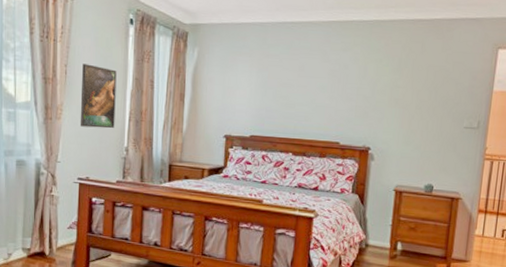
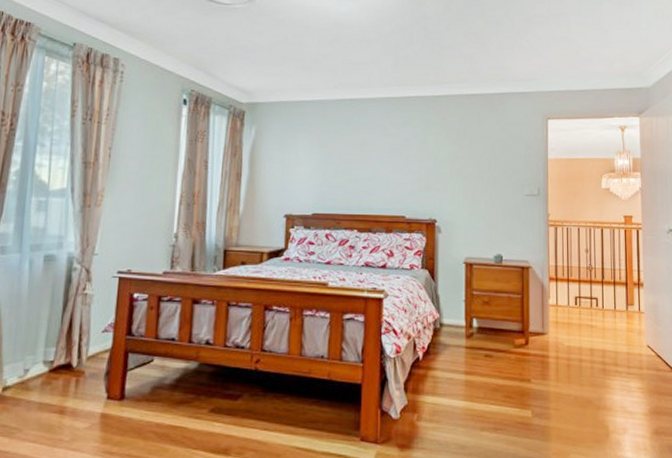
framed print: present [80,63,117,129] -> none [123,146,167,214]

